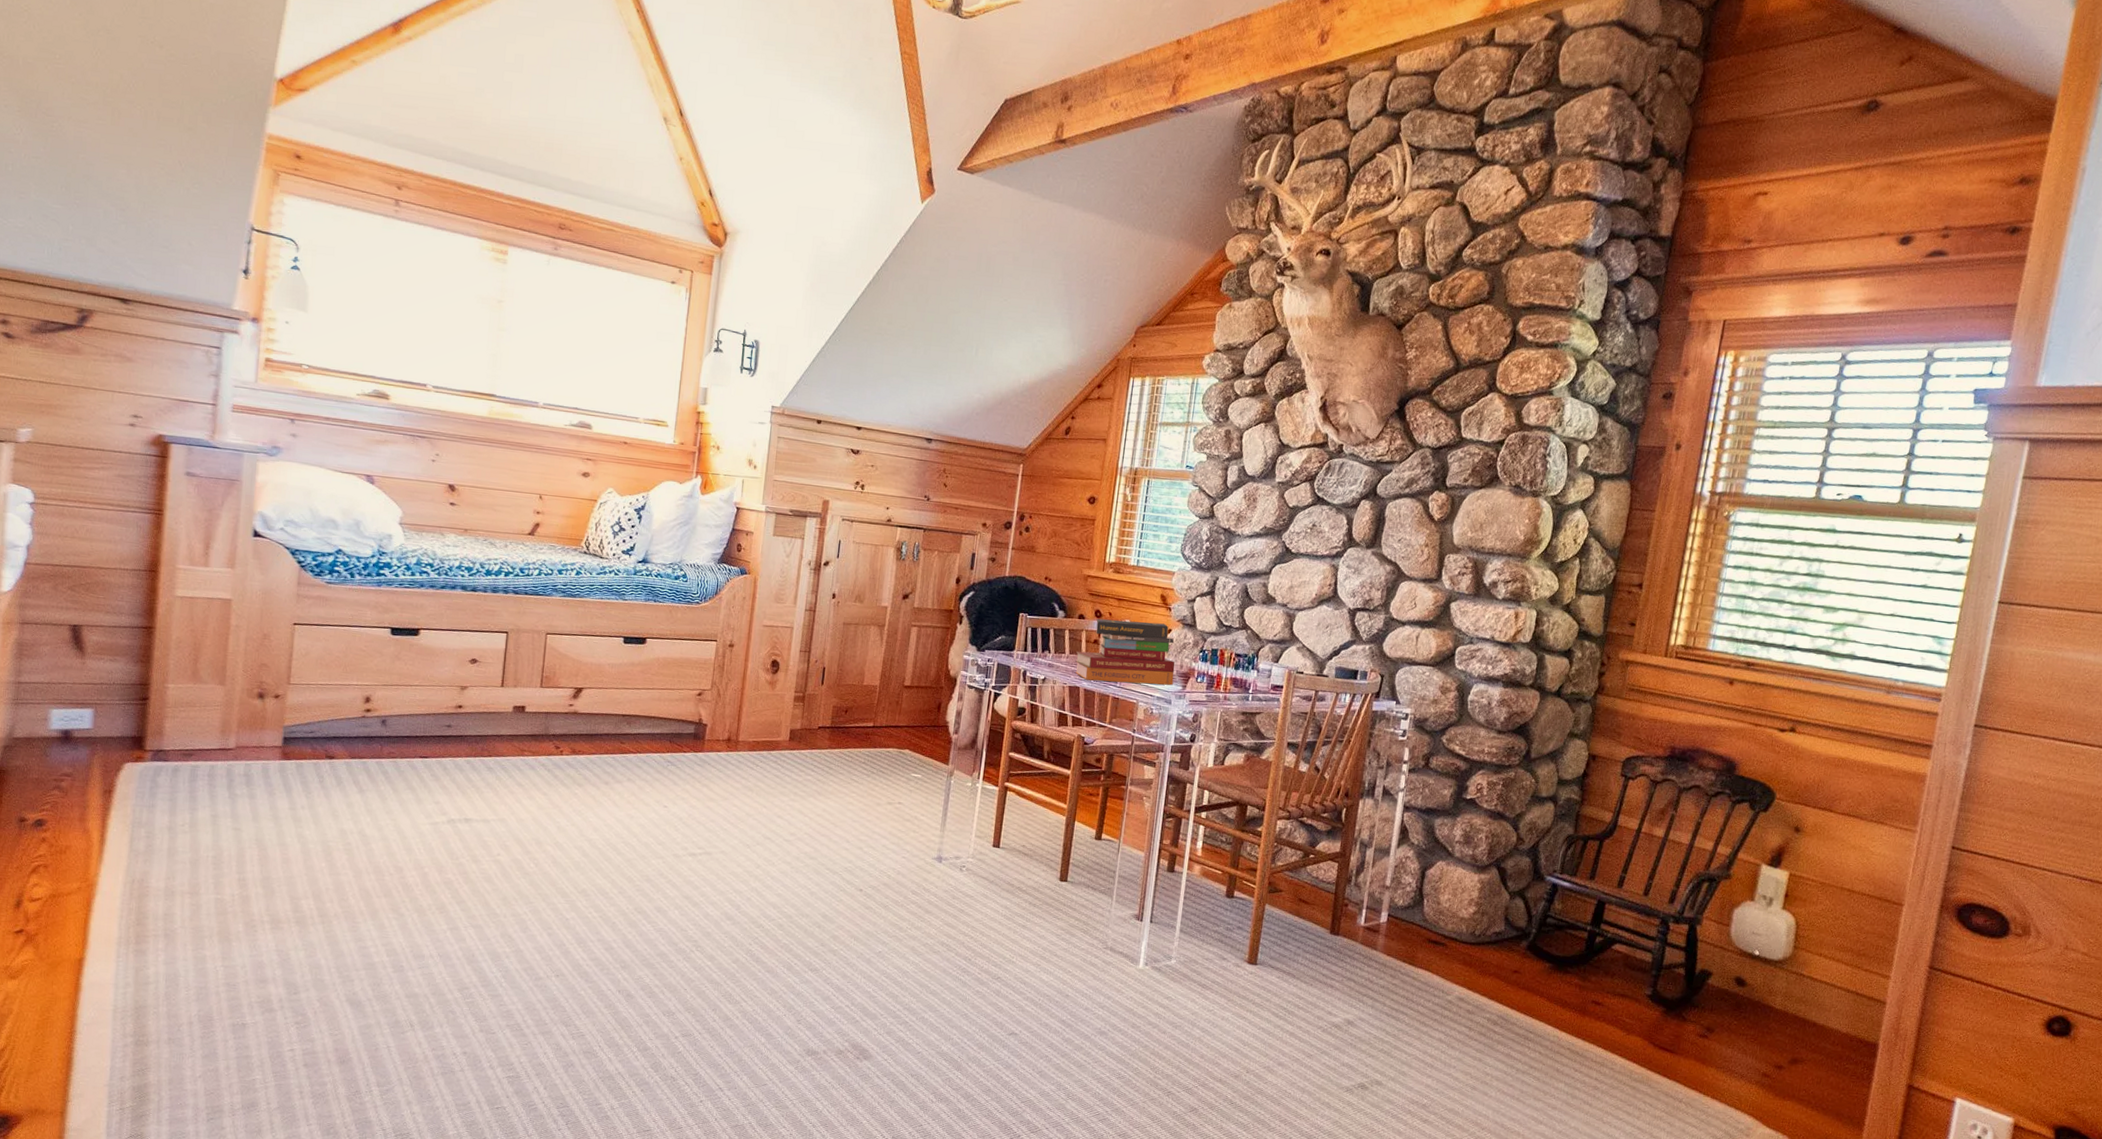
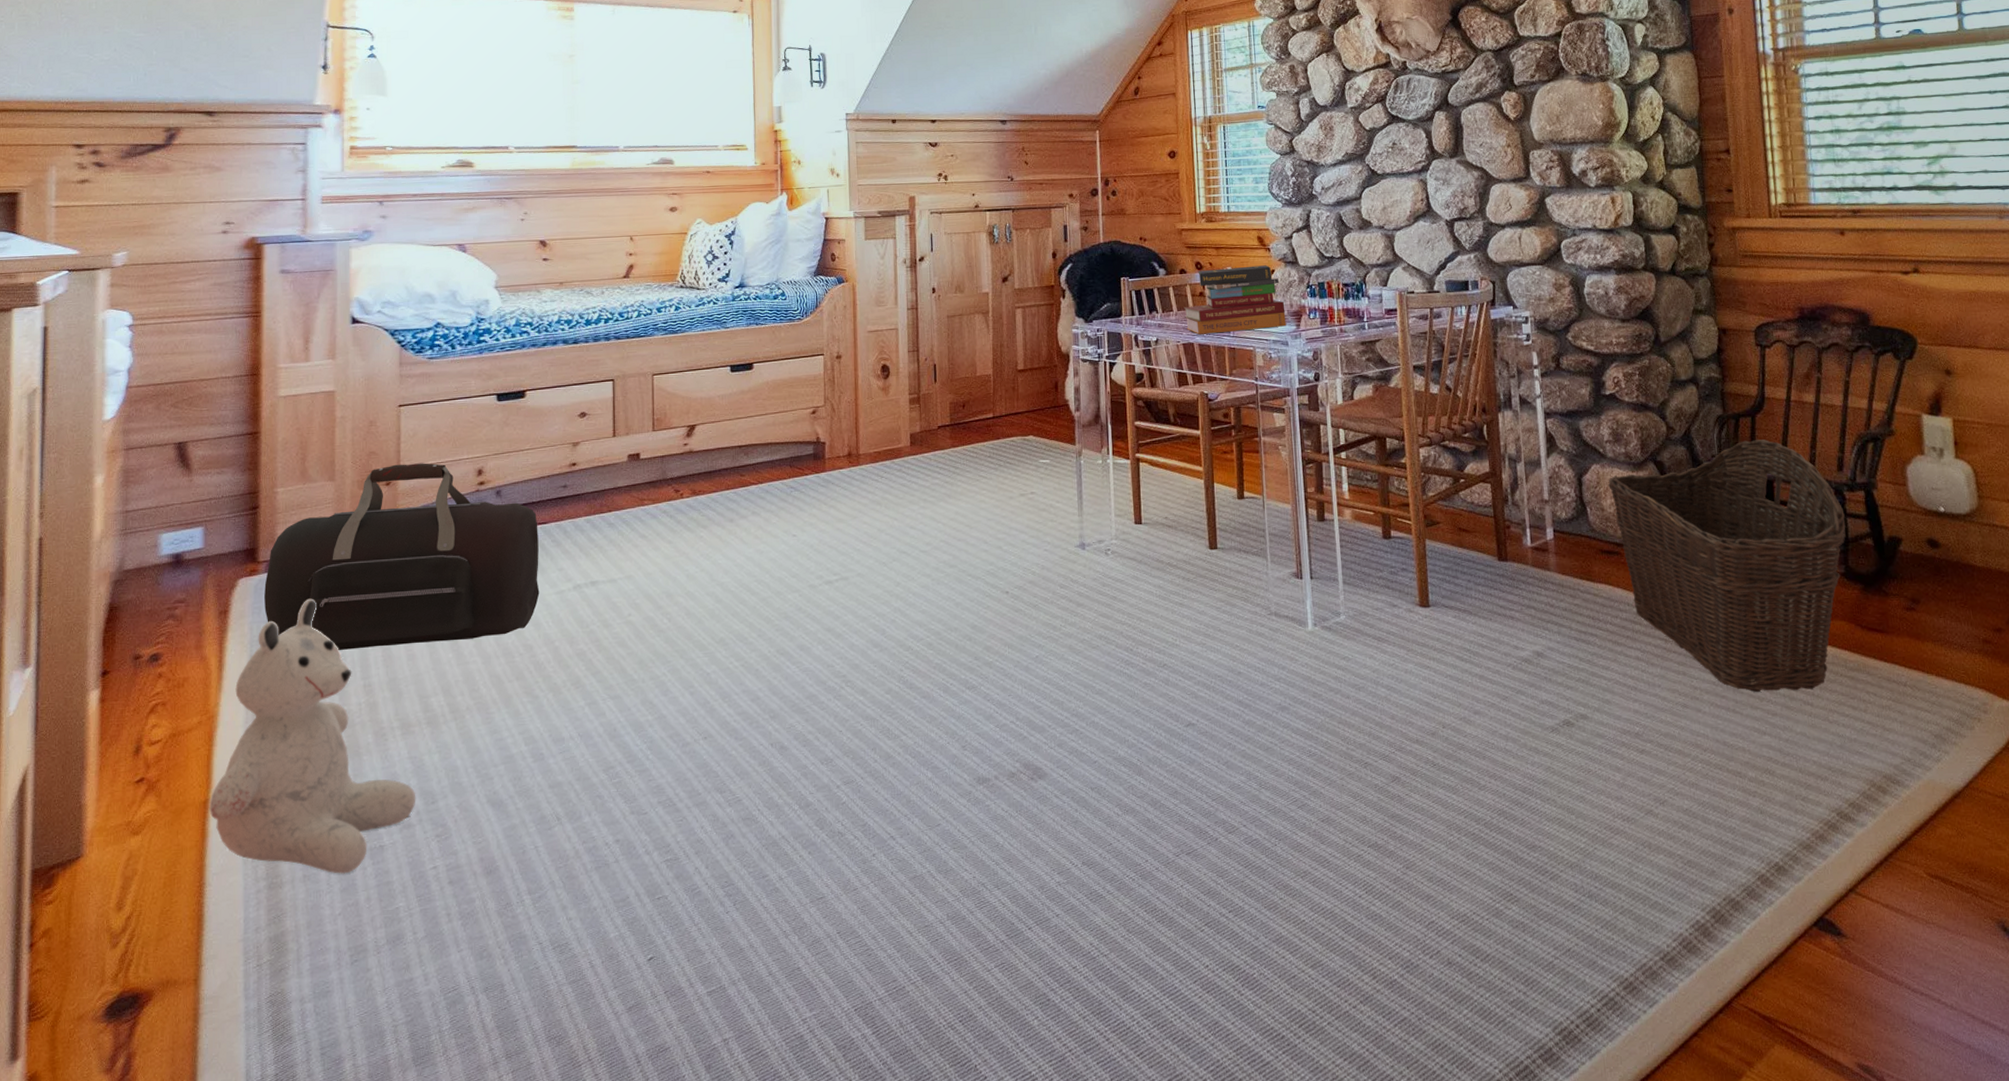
stuffed animal: none [83,791,280,1043] -> present [209,598,416,874]
duffel bag: none [148,679,420,854] -> present [264,463,540,650]
wicker basket: none [1448,861,1665,1092] -> present [1608,439,1846,693]

